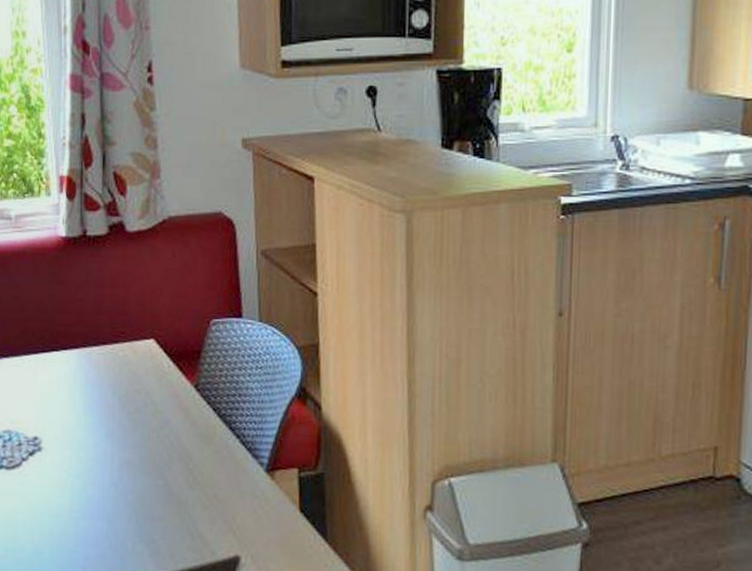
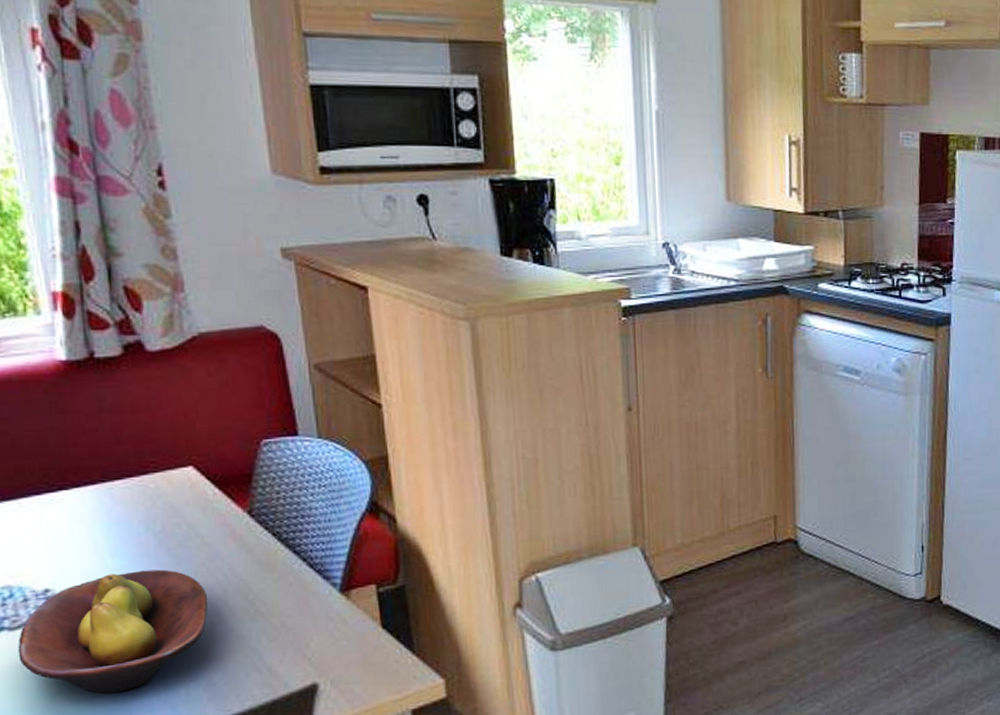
fruit bowl: none [11,429,156,537] -> present [17,569,208,693]

